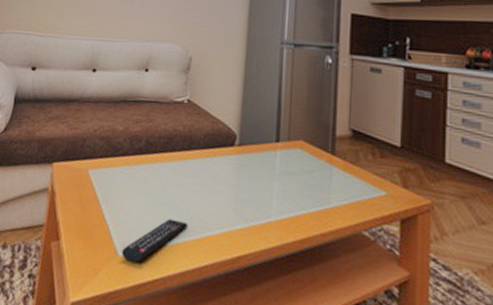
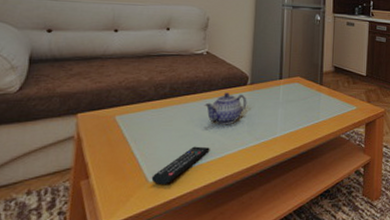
teapot: none [182,153,234,197] -> present [204,92,247,125]

